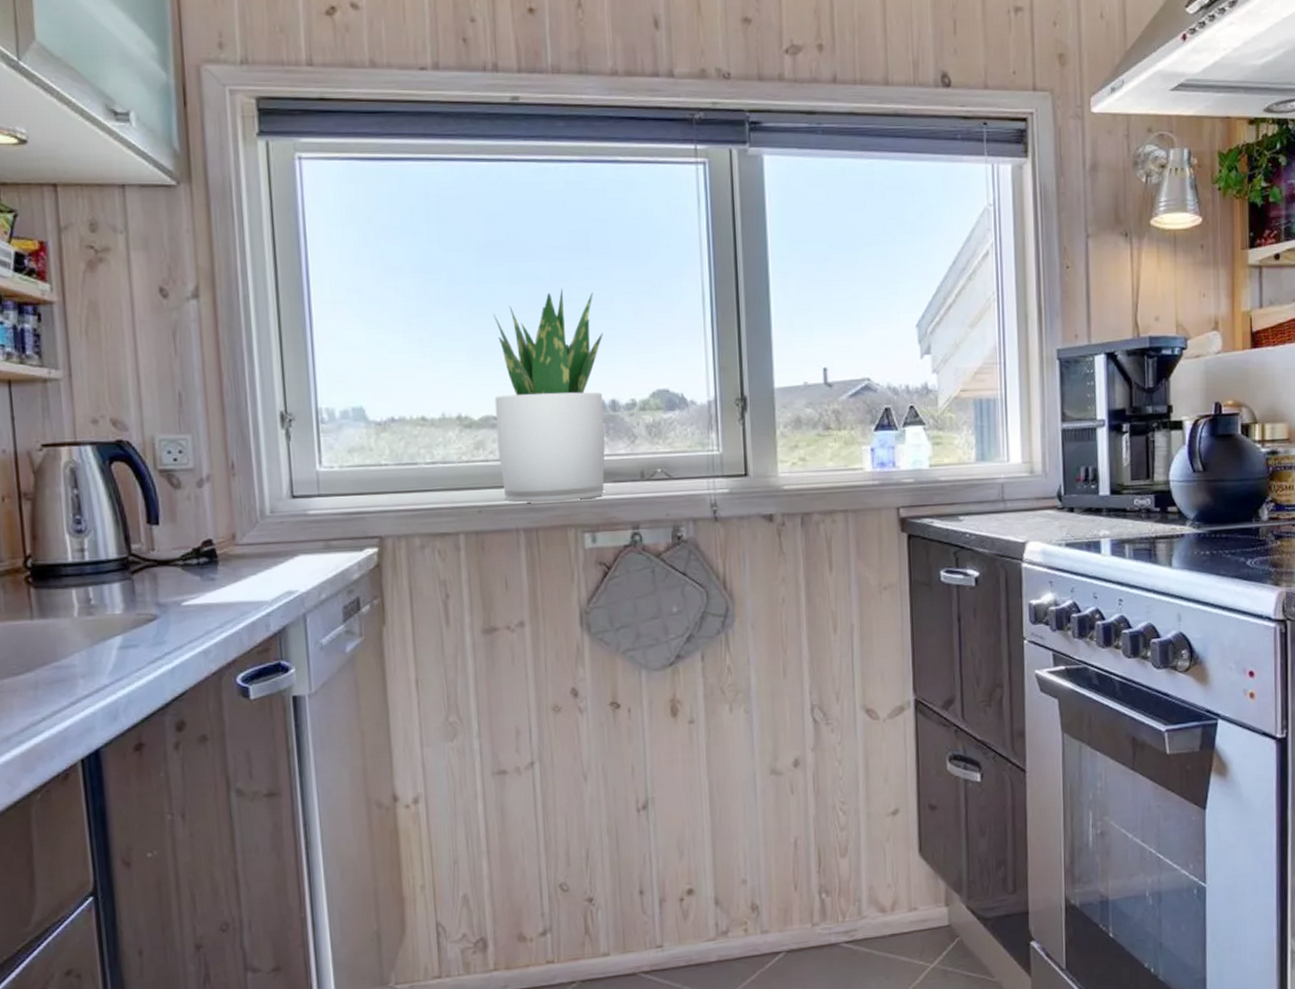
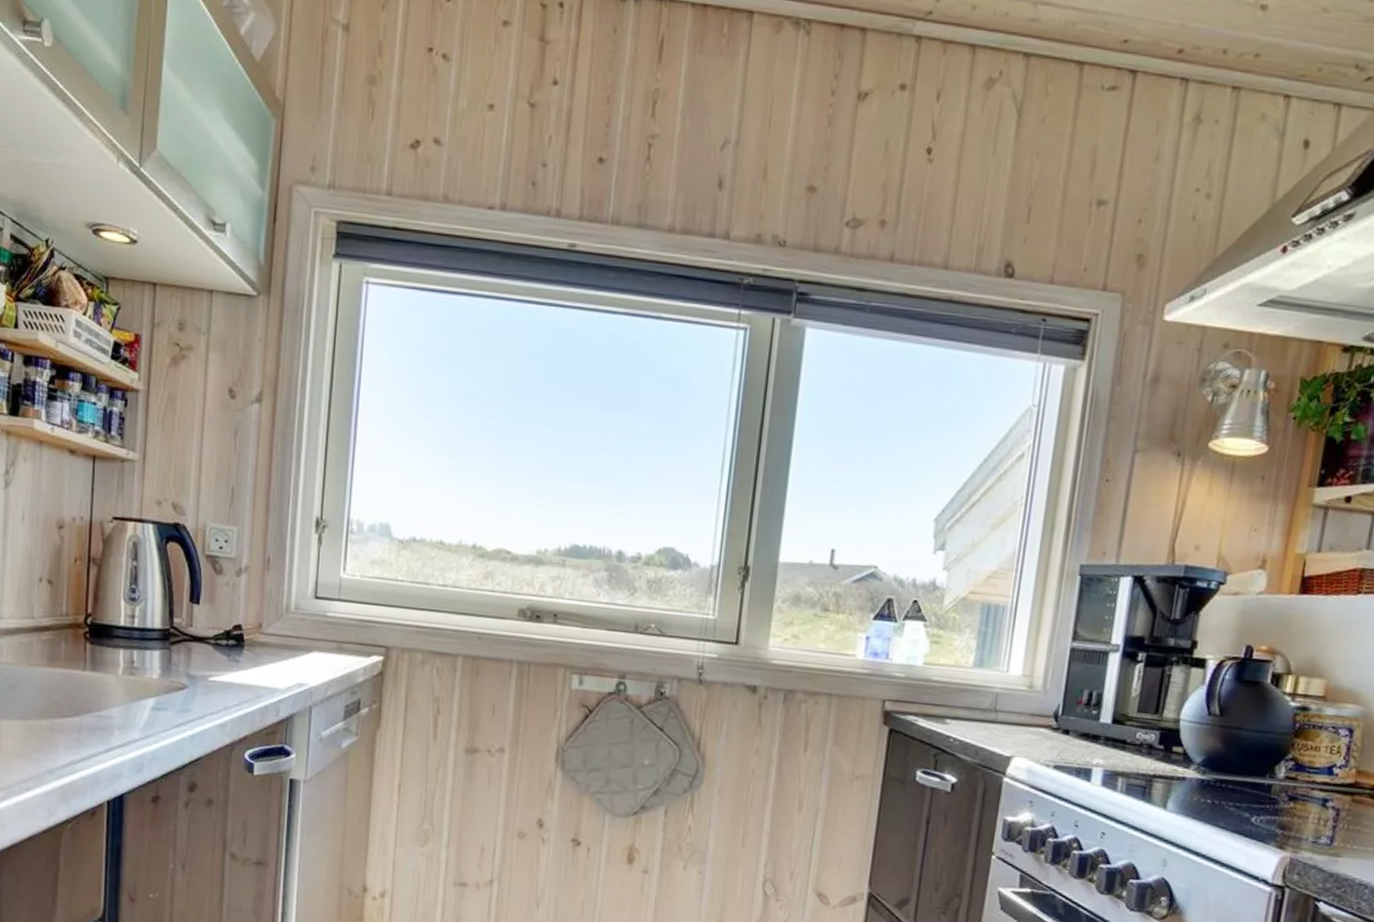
planter: present [493,289,605,503] -> none [504,436,621,643]

